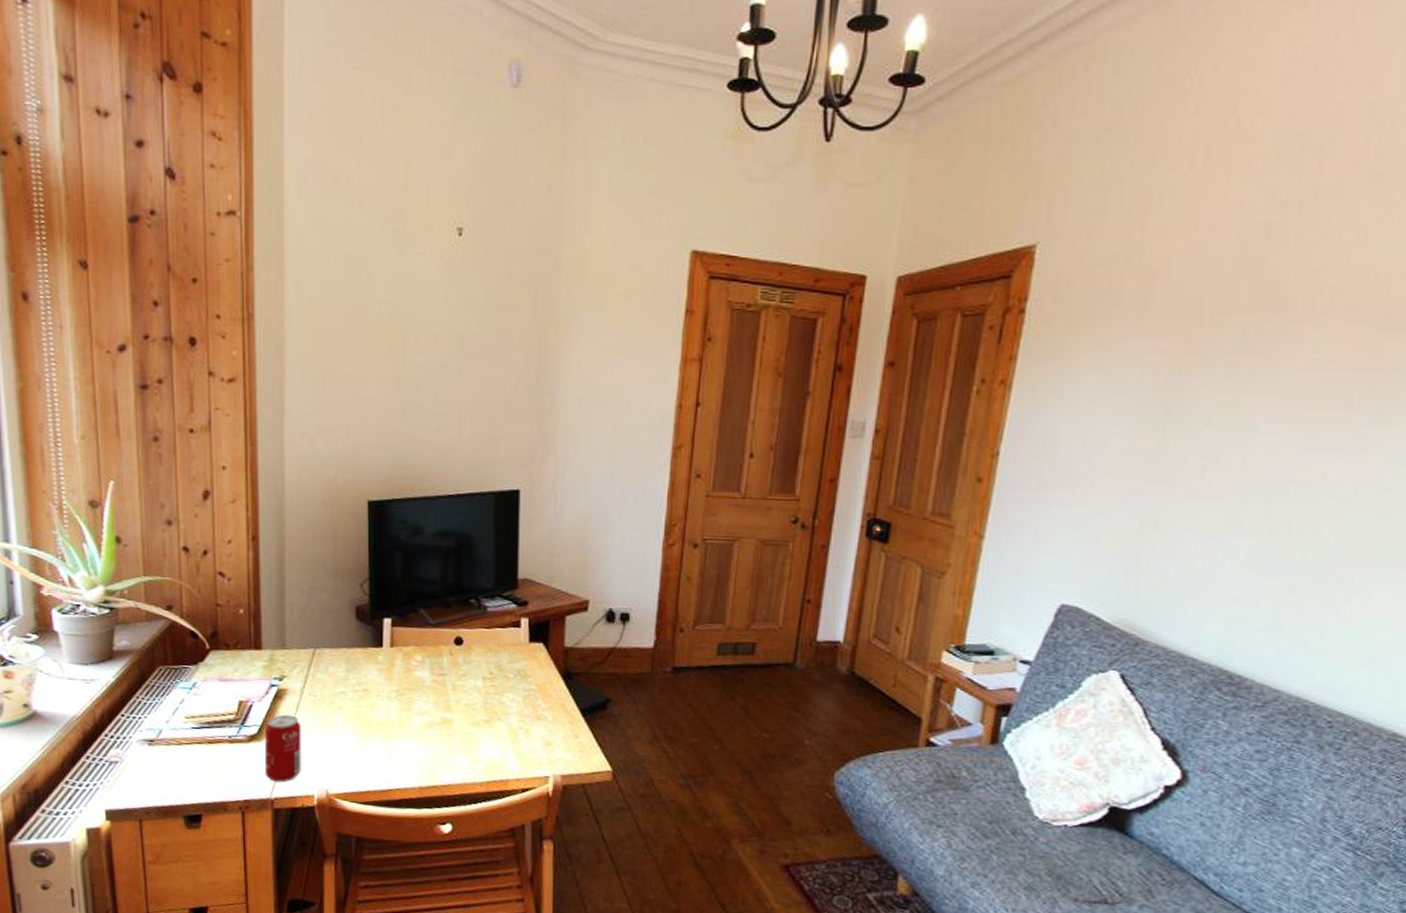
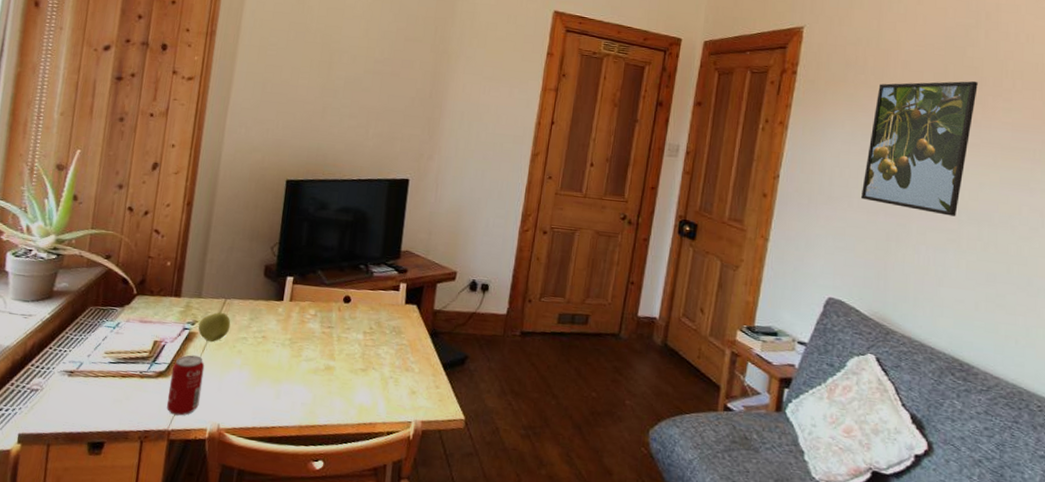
apple: none [287,664,325,698] -> present [198,312,231,342]
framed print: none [1109,304,1280,491] -> present [861,81,978,217]

